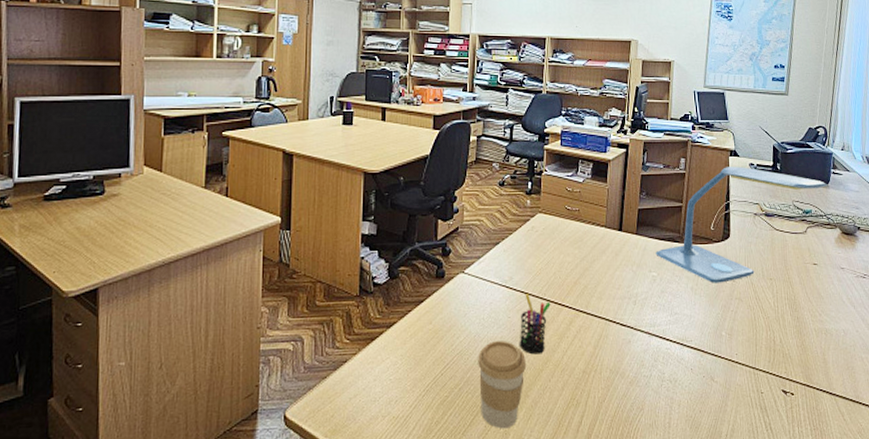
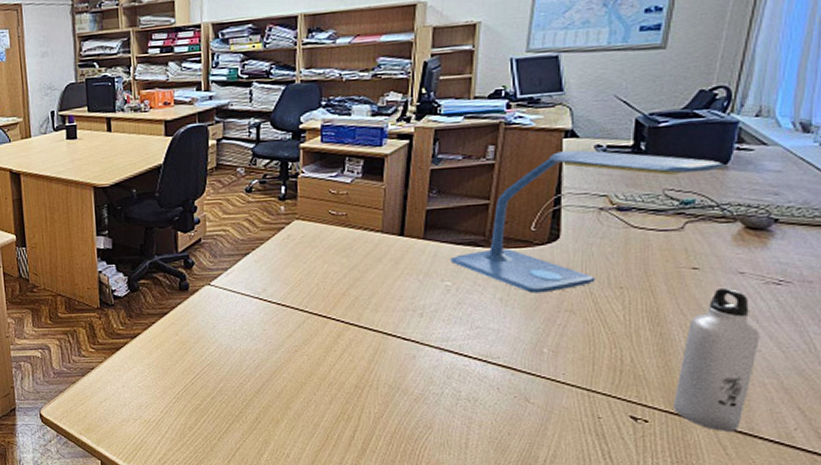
coffee cup: present [478,341,527,429] -> none [230,353,287,438]
pen holder: present [519,294,551,355] -> none [277,306,314,368]
water bottle: none [808,280,857,400] -> present [672,287,760,431]

